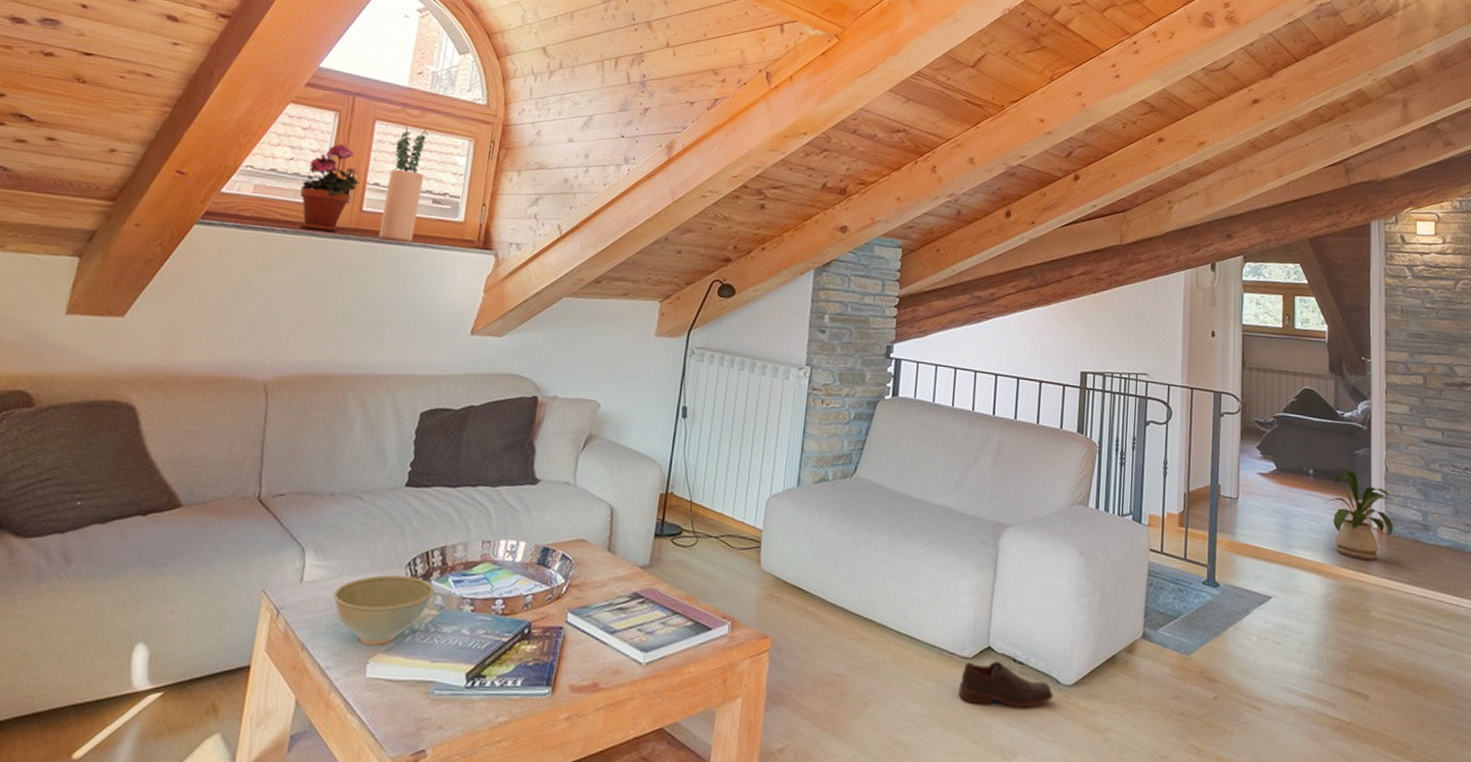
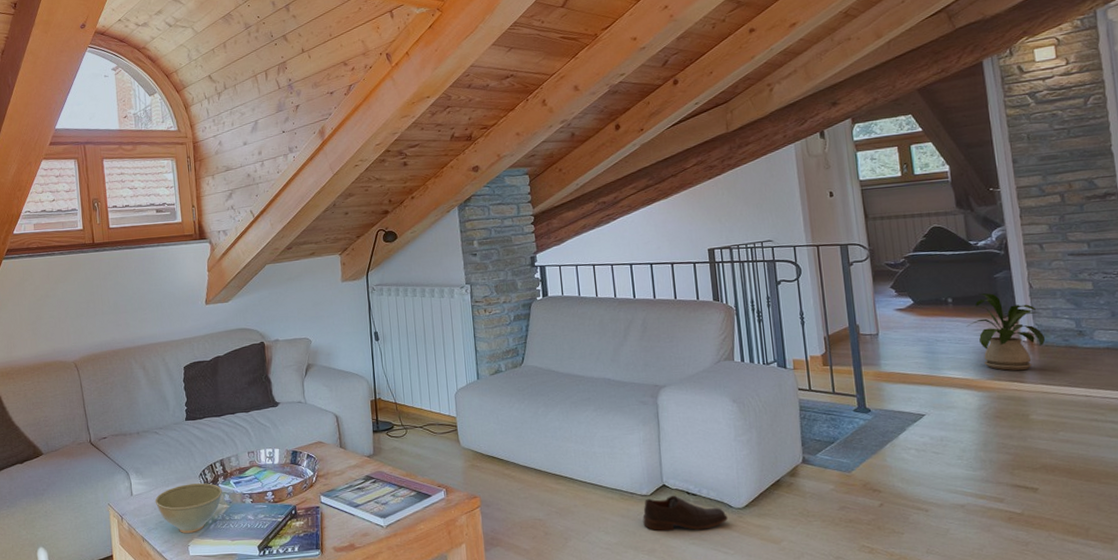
potted plant: present [298,143,360,233] -> none [65,182,104,250]
vase: present [378,126,428,244] -> none [121,156,149,247]

